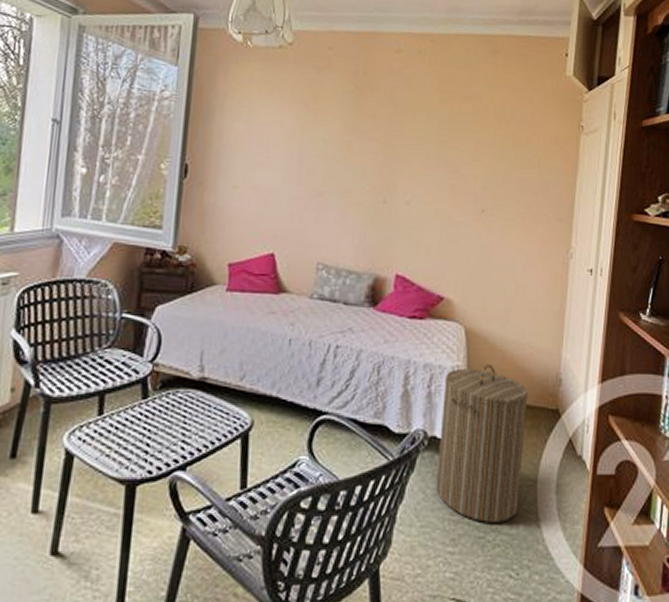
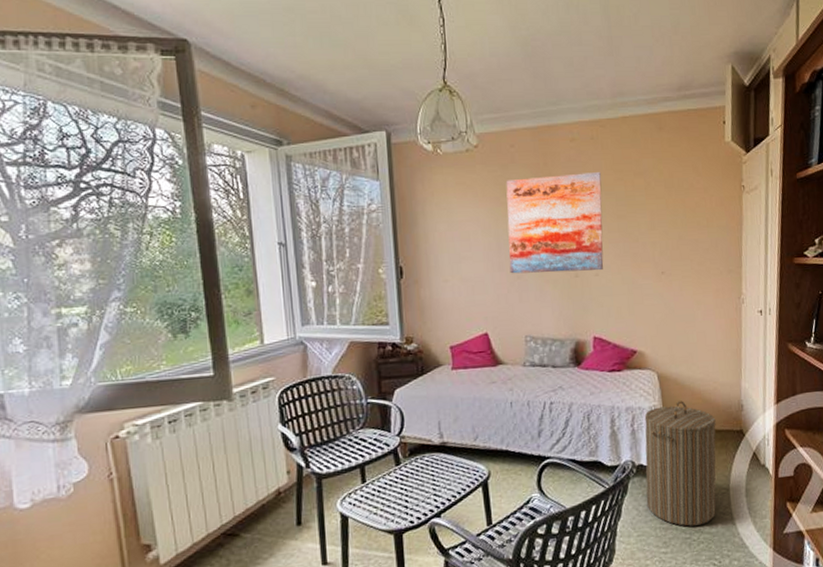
wall art: none [309,84,425,199] -> present [506,172,604,274]

